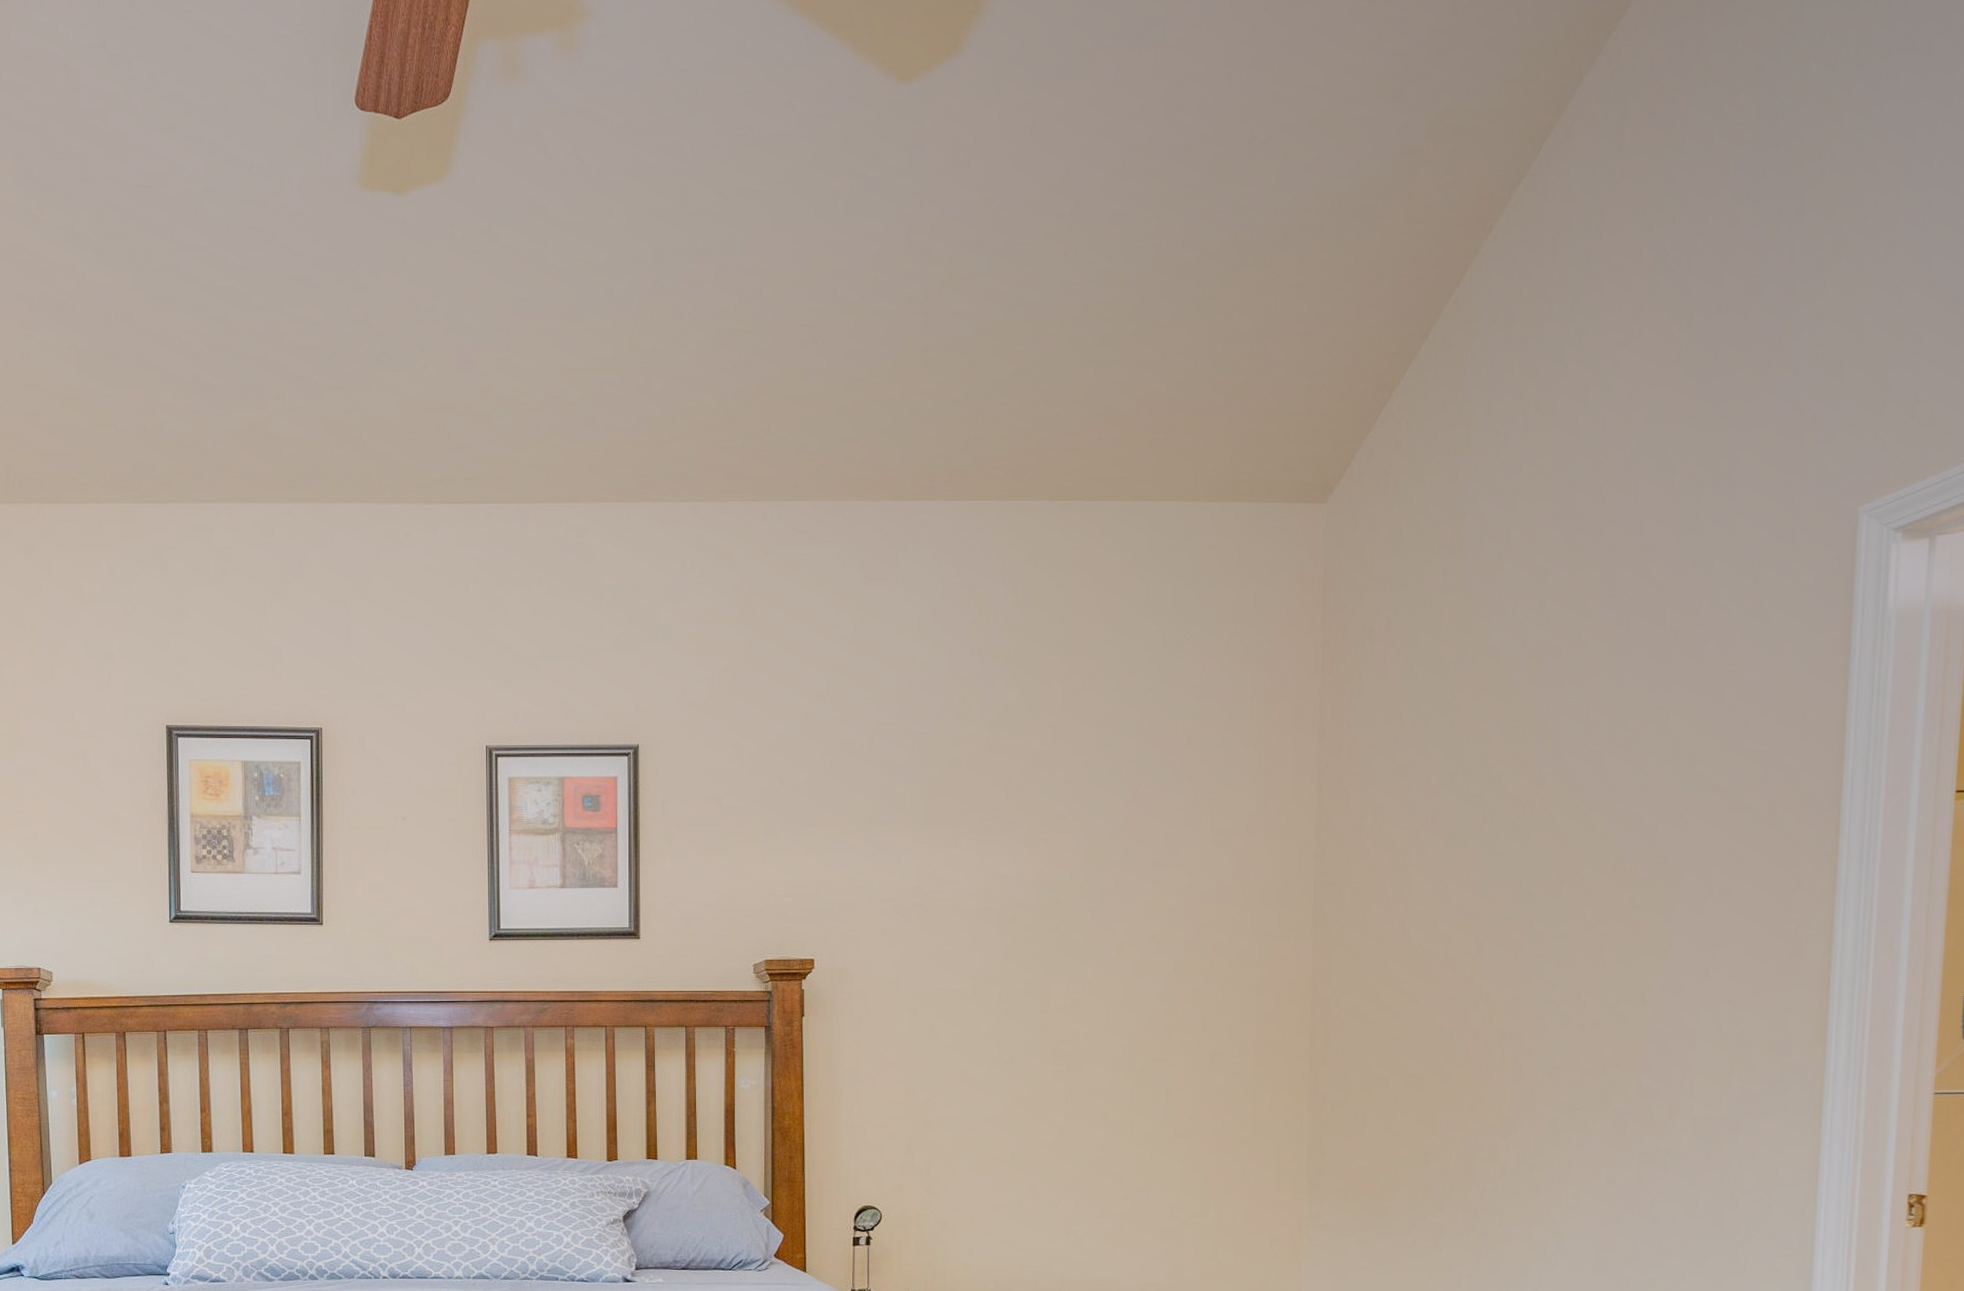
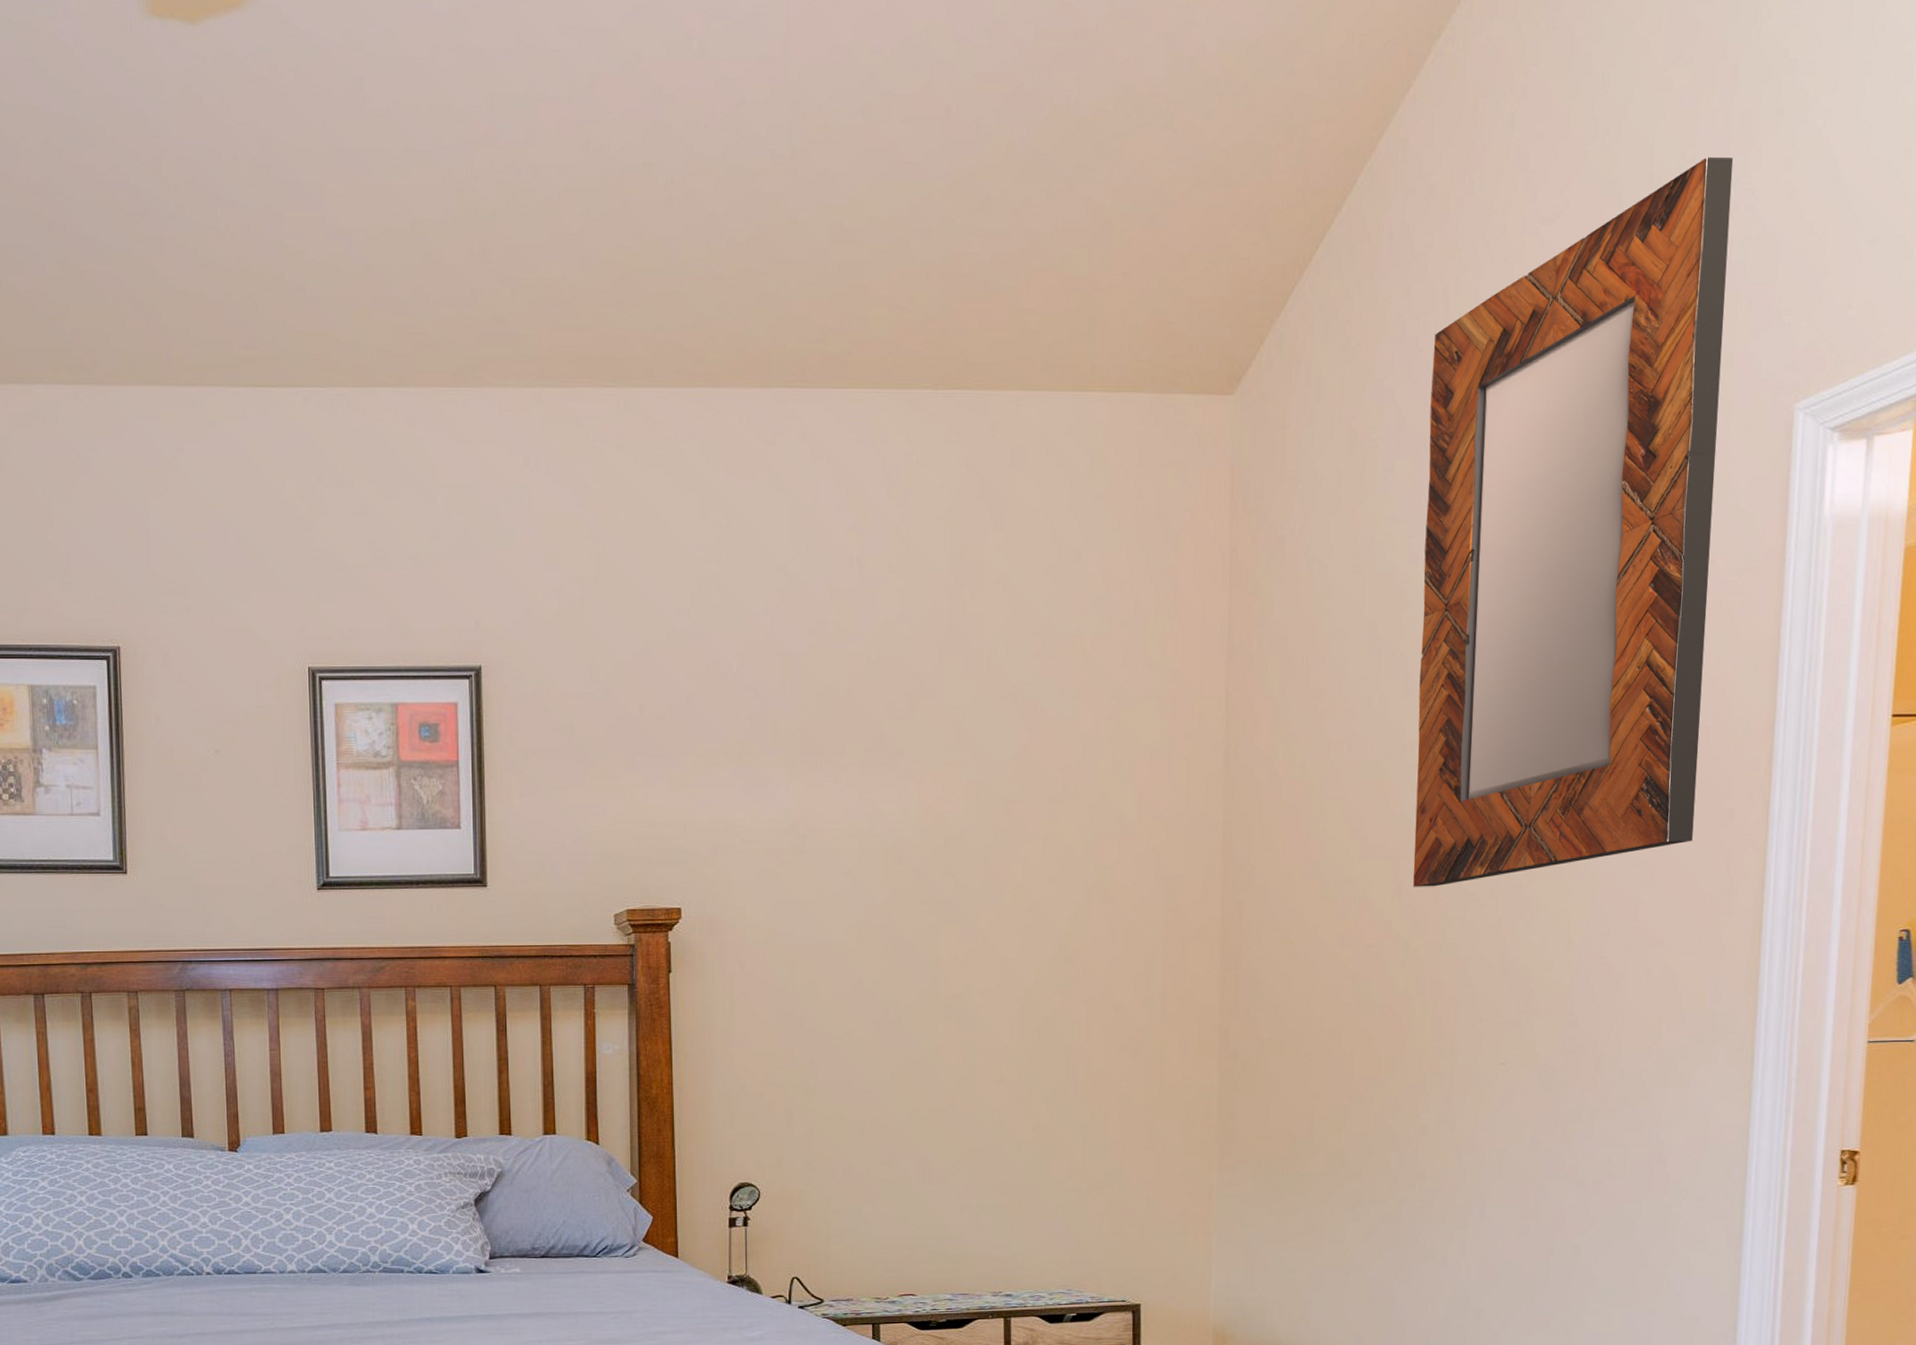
home mirror: none [1493,285,1799,946] -> present [1413,156,1734,887]

